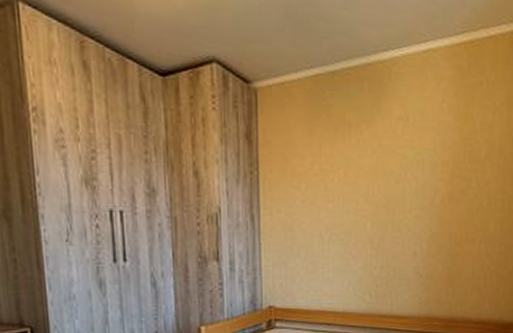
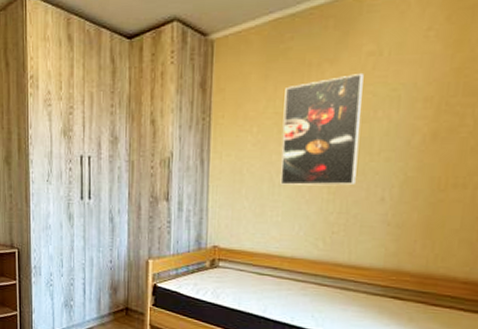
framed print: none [328,136,395,242] -> present [280,74,364,186]

